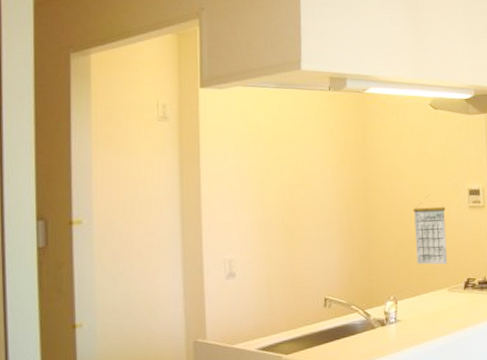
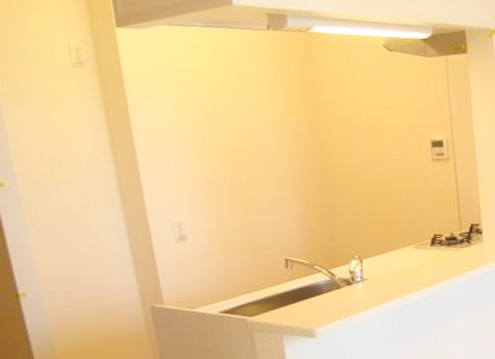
calendar: present [413,195,448,265] -> none [372,148,413,222]

